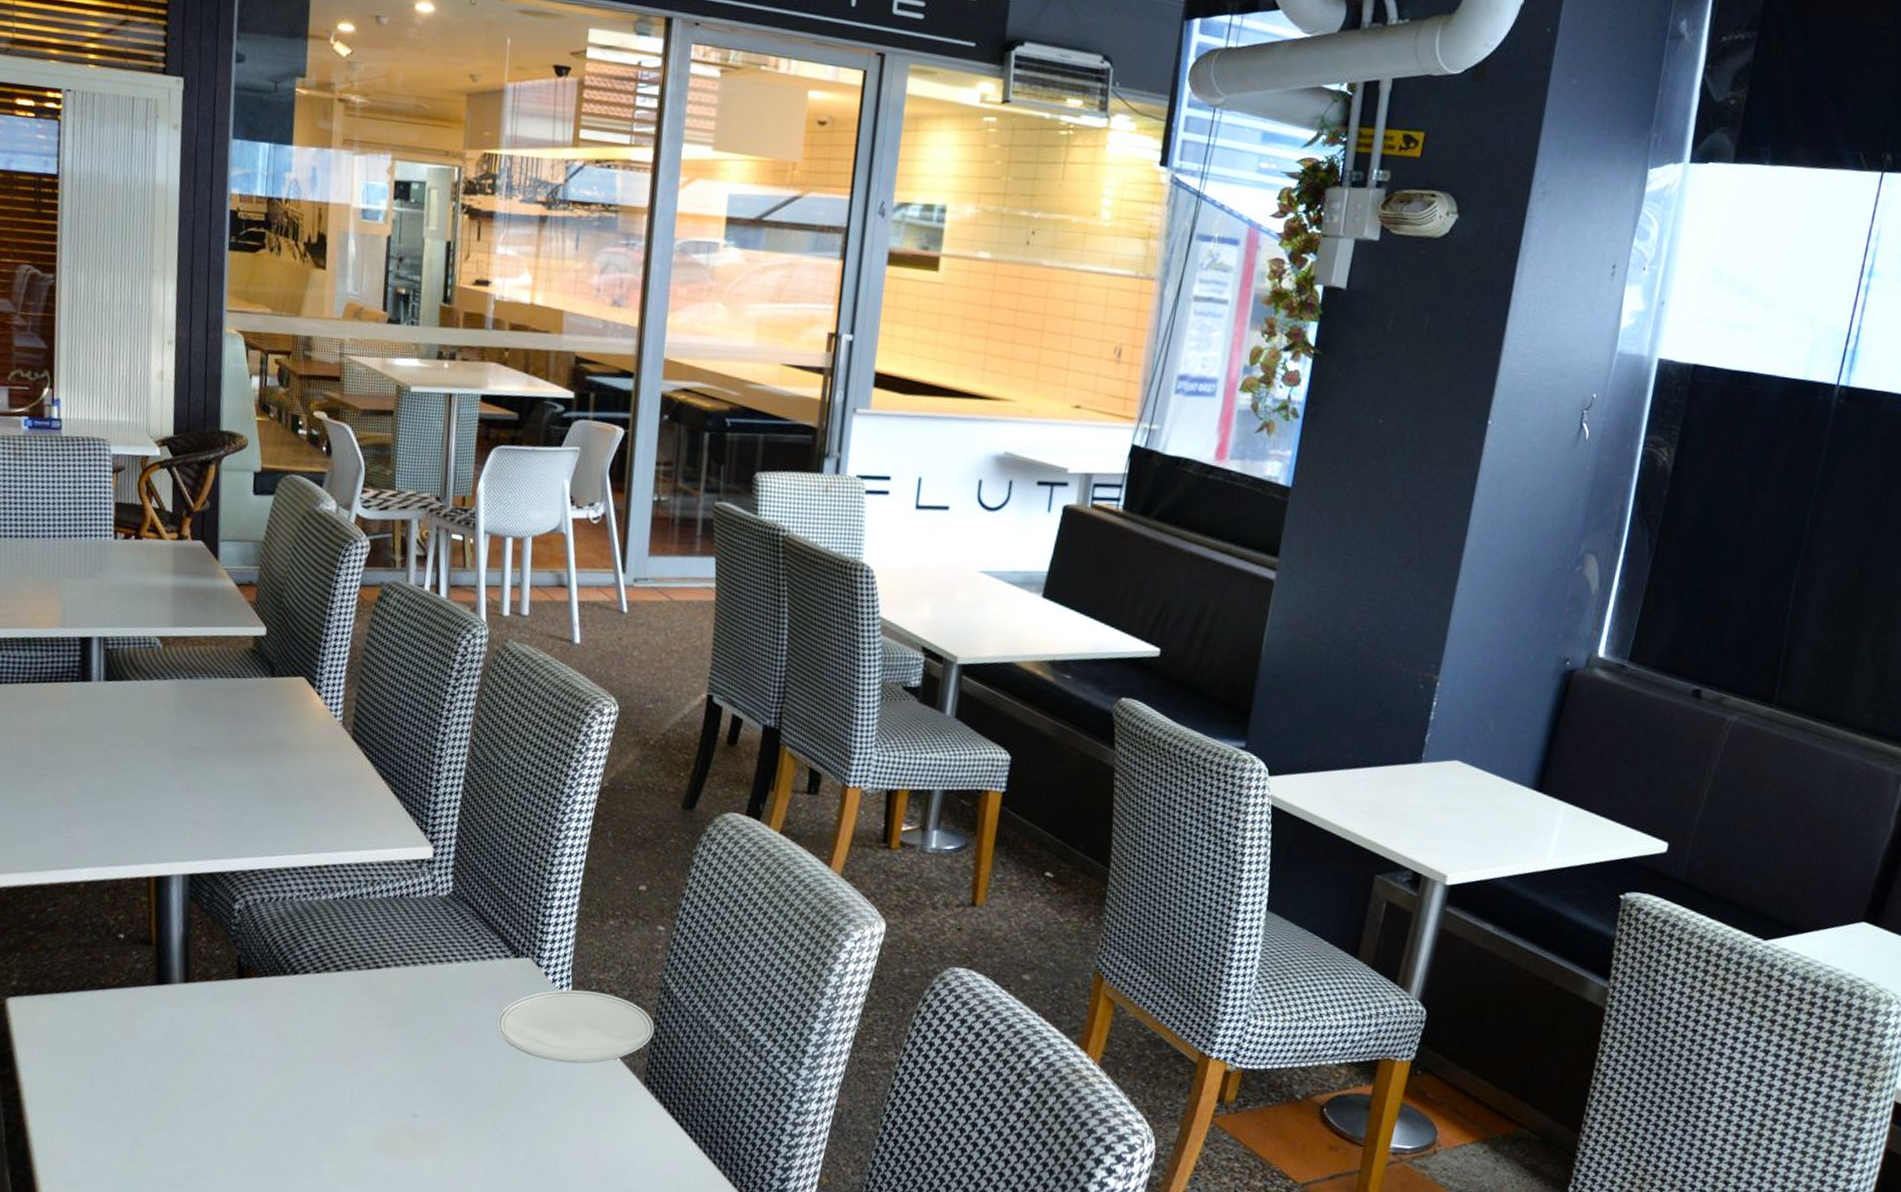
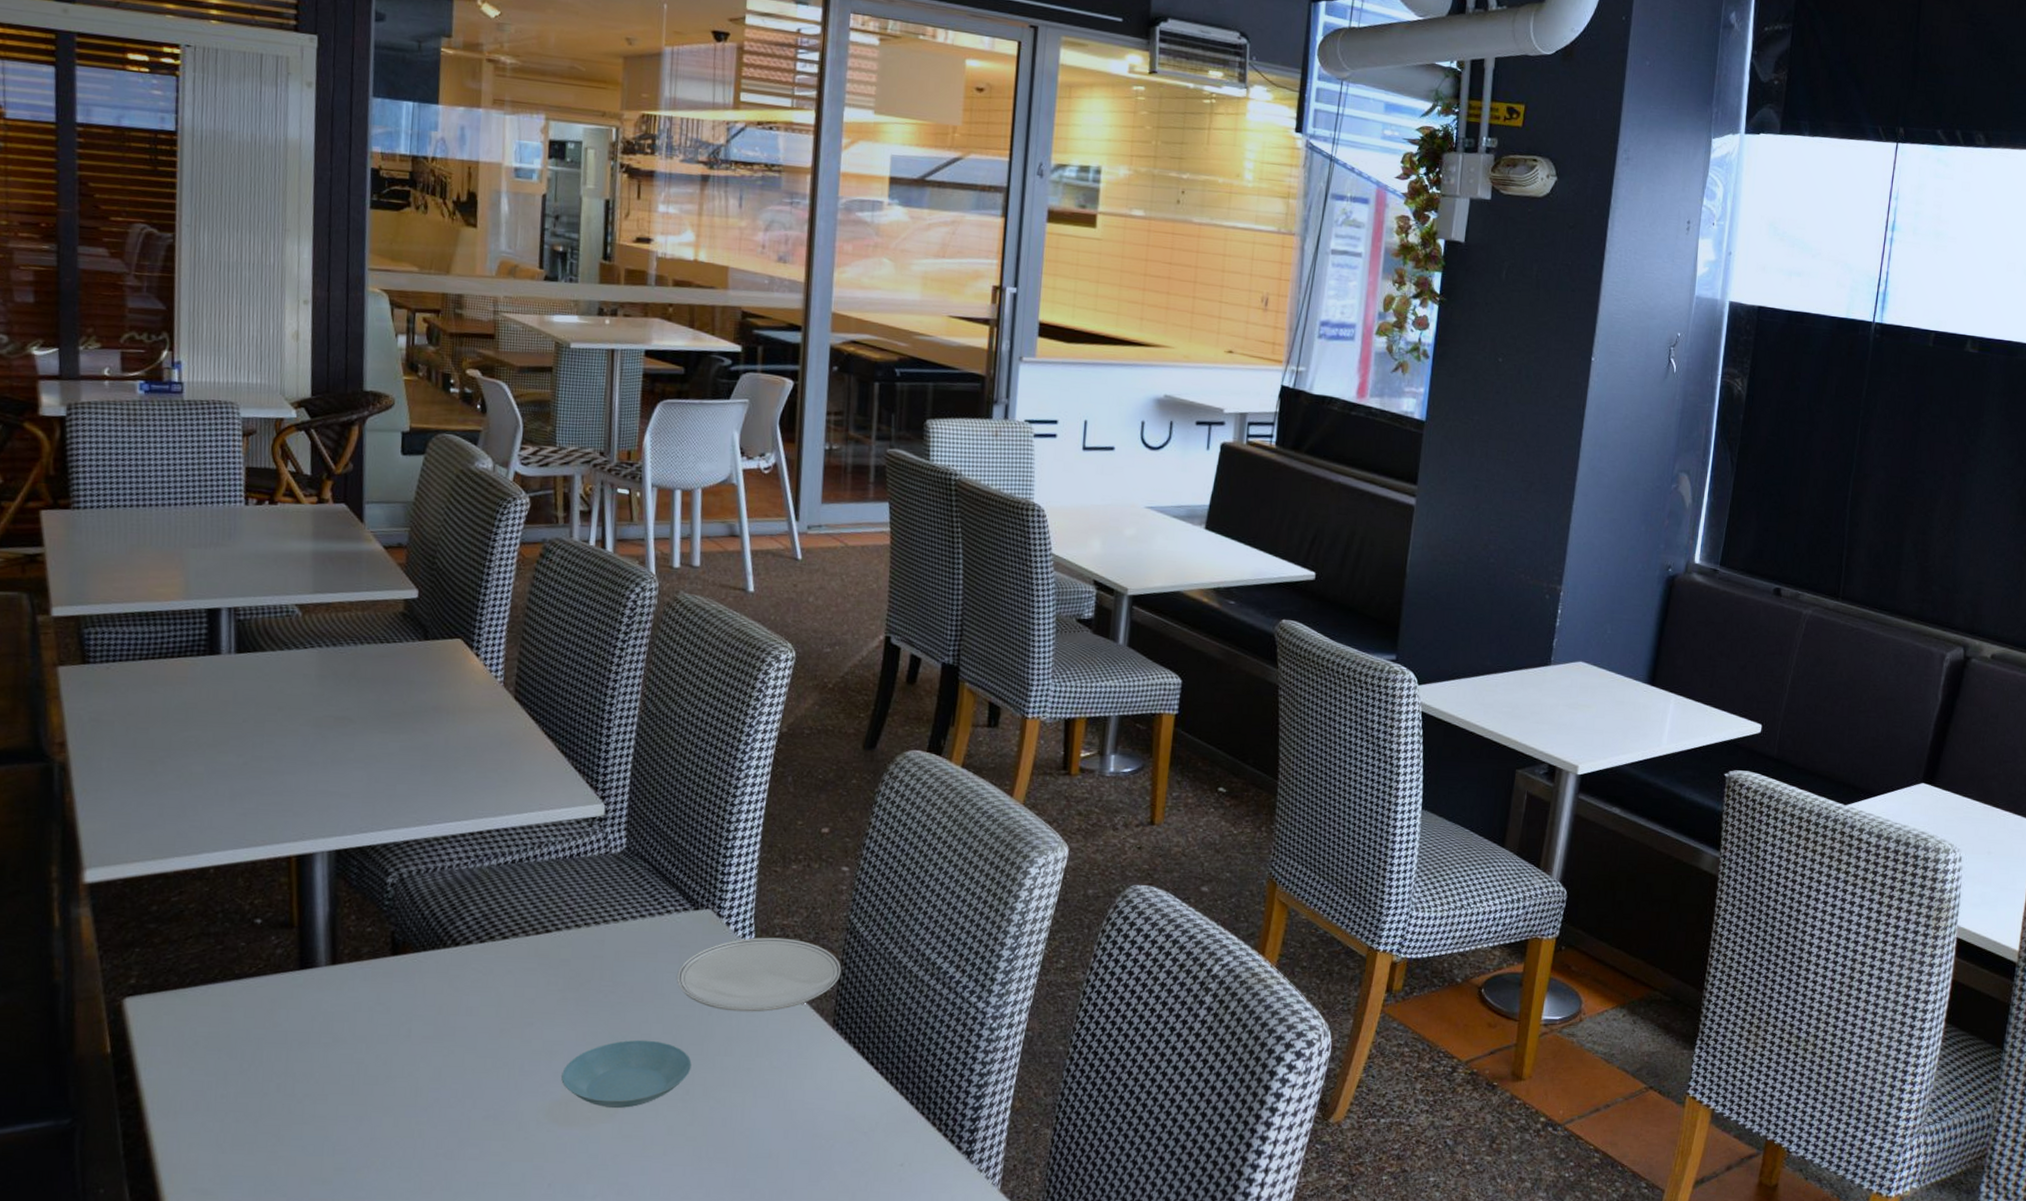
saucer: none [388,1079,509,1145] -> present [561,1040,692,1108]

